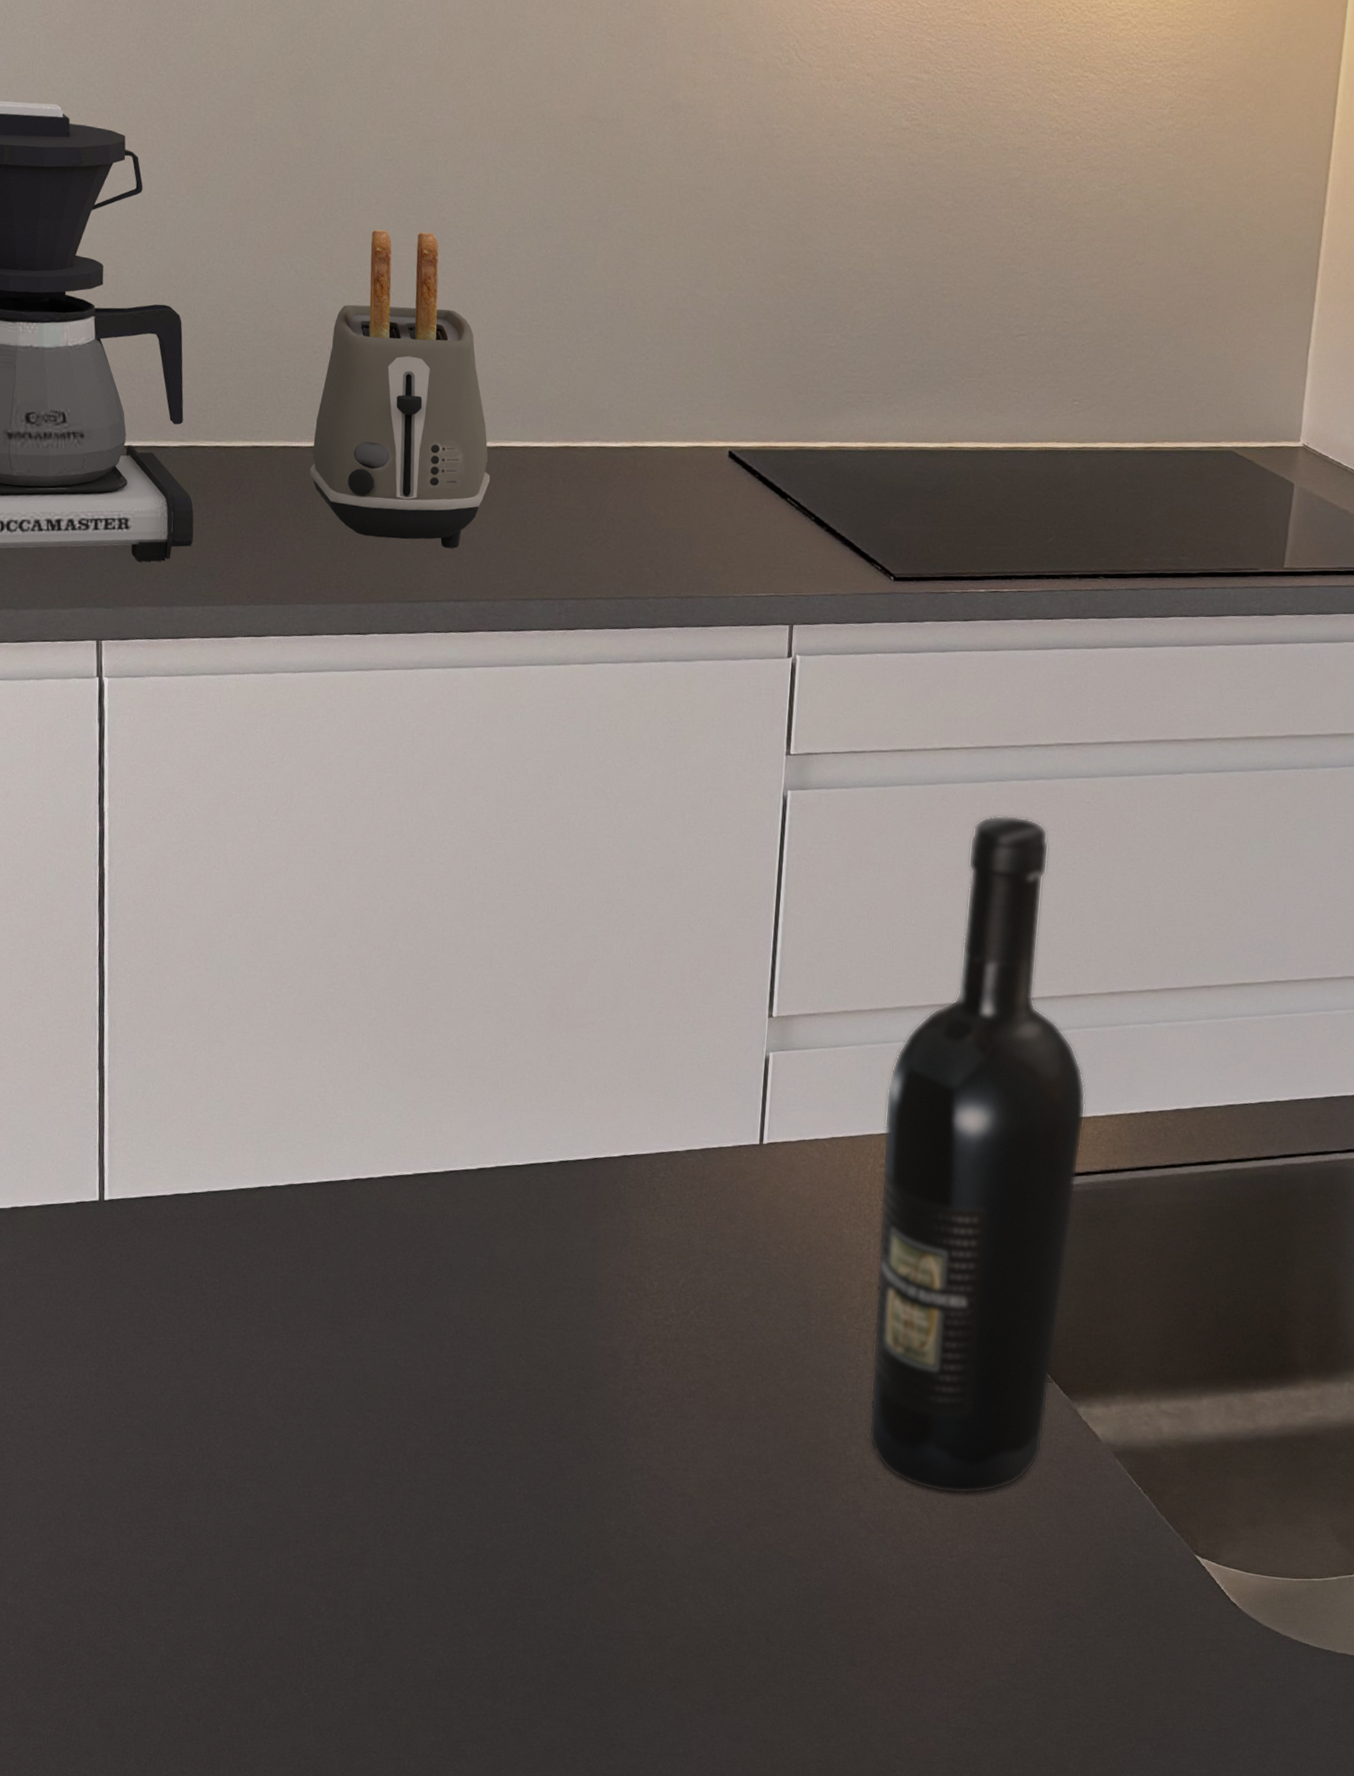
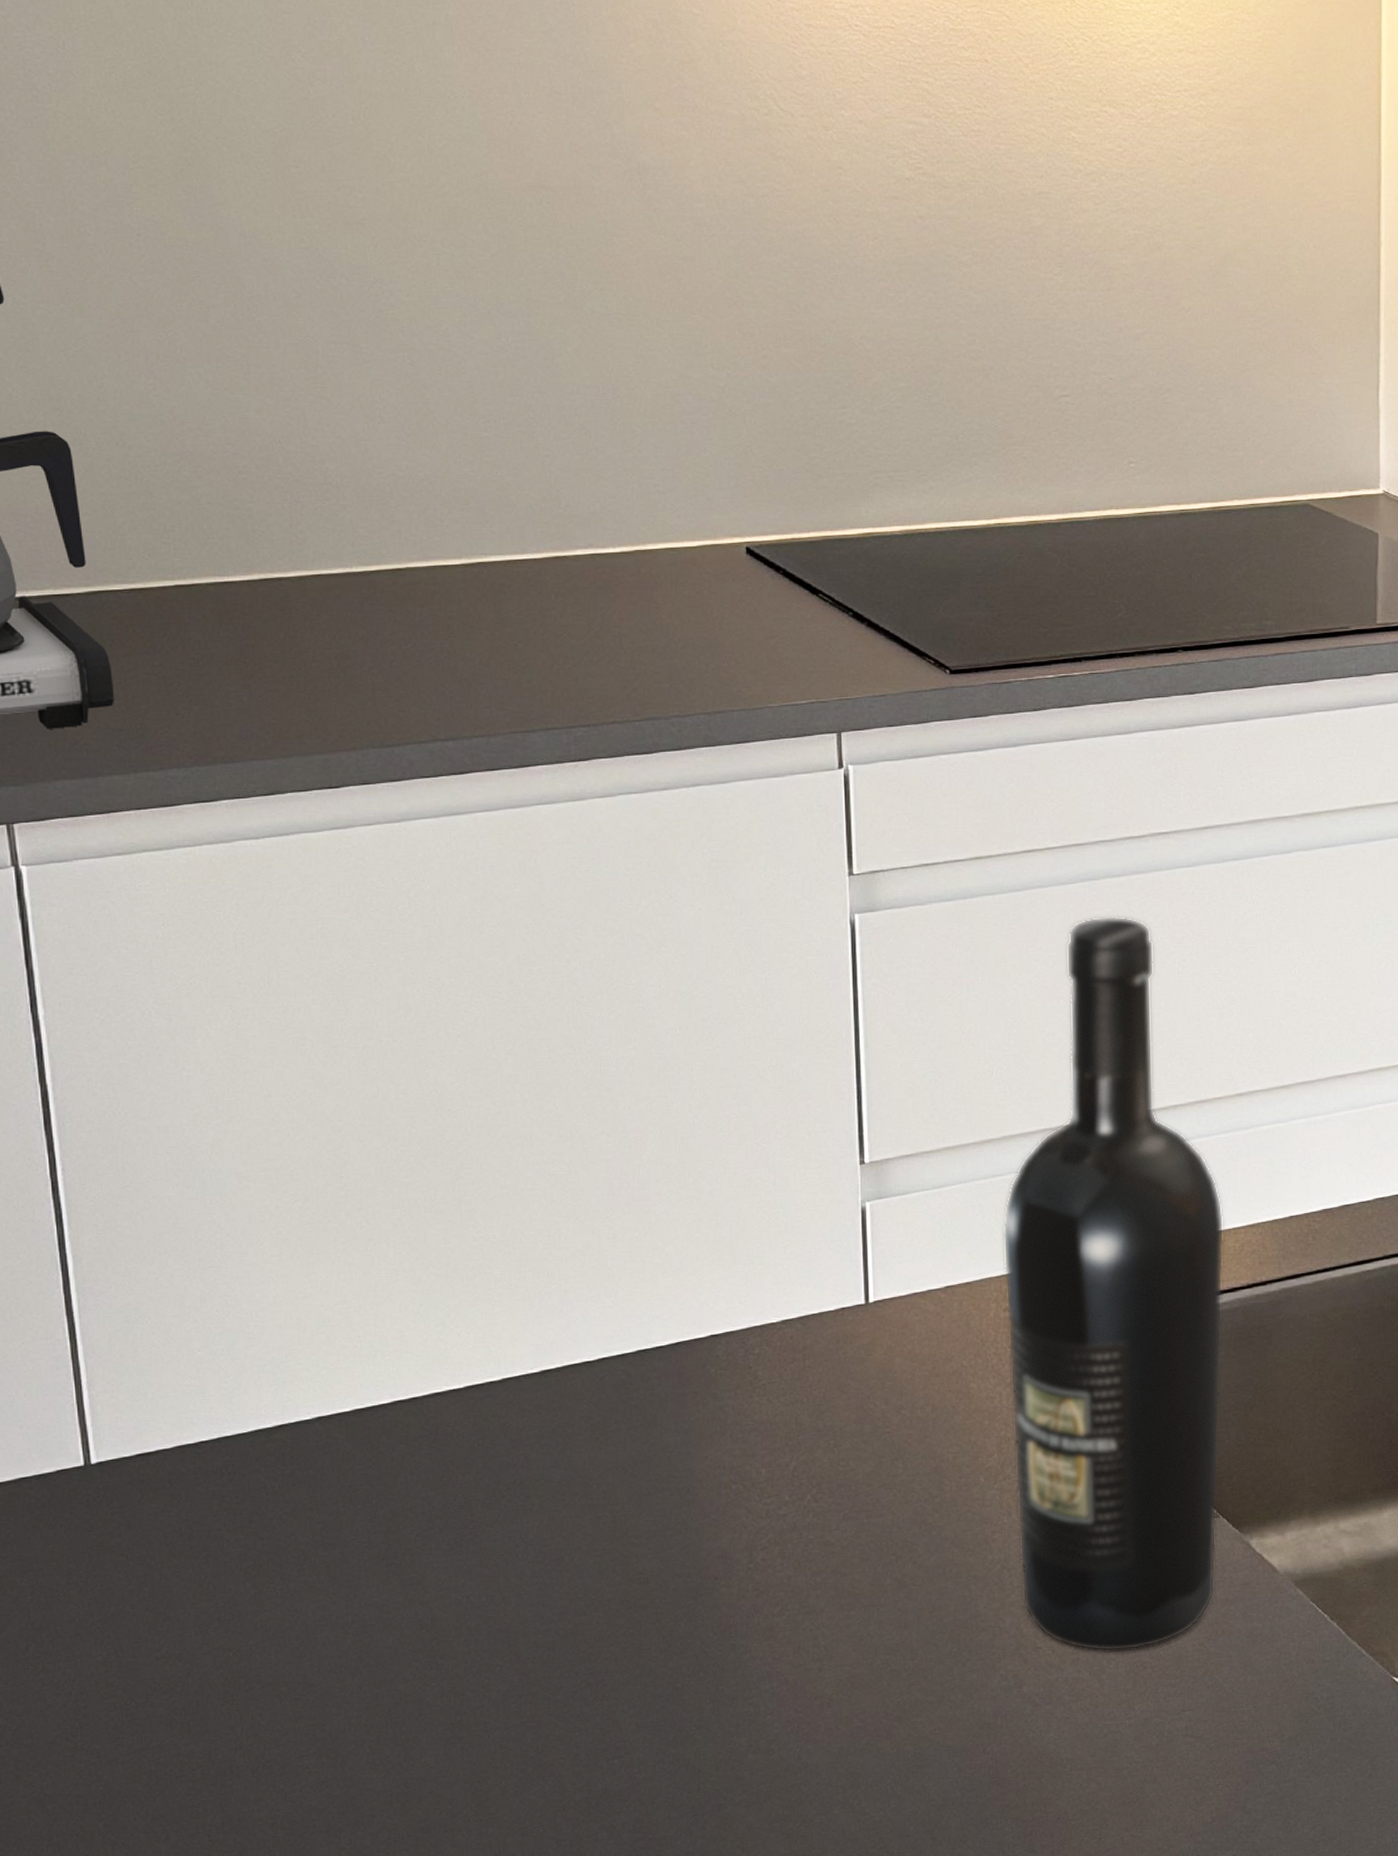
toaster: present [309,229,491,549] -> none [249,327,469,683]

